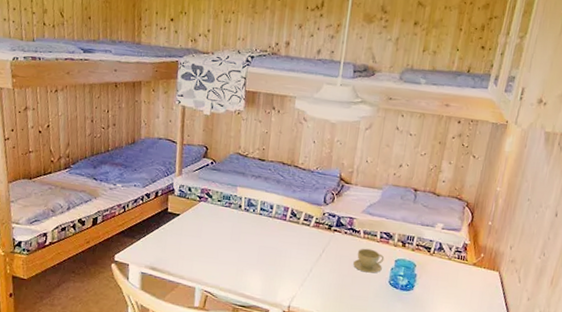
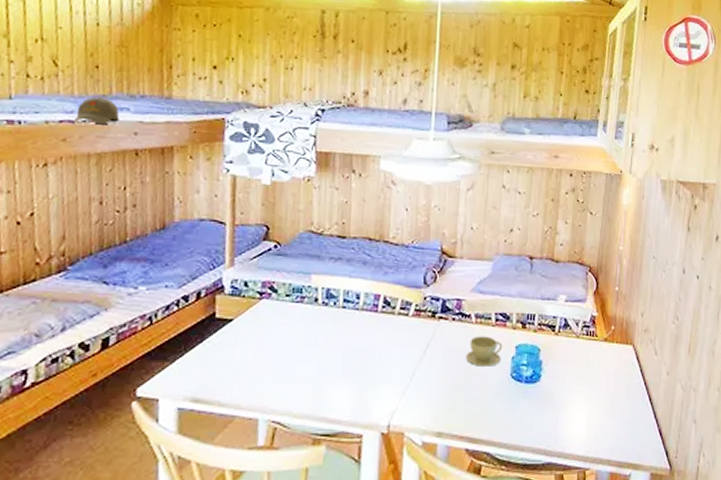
baseball cap: none [74,41,105,63] -> present [73,97,120,125]

